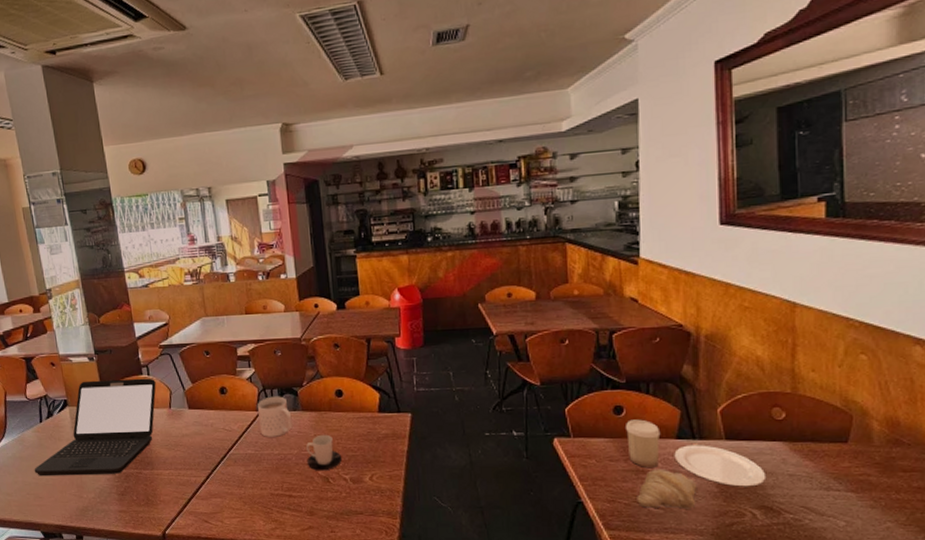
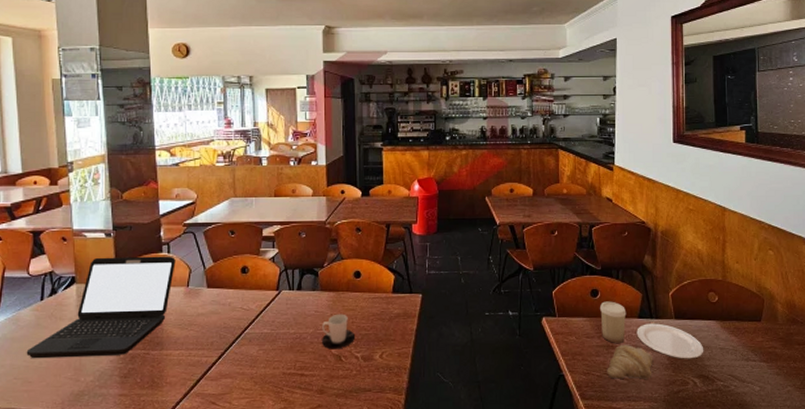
mug: present [257,396,293,437] -> none [277,276,311,316]

